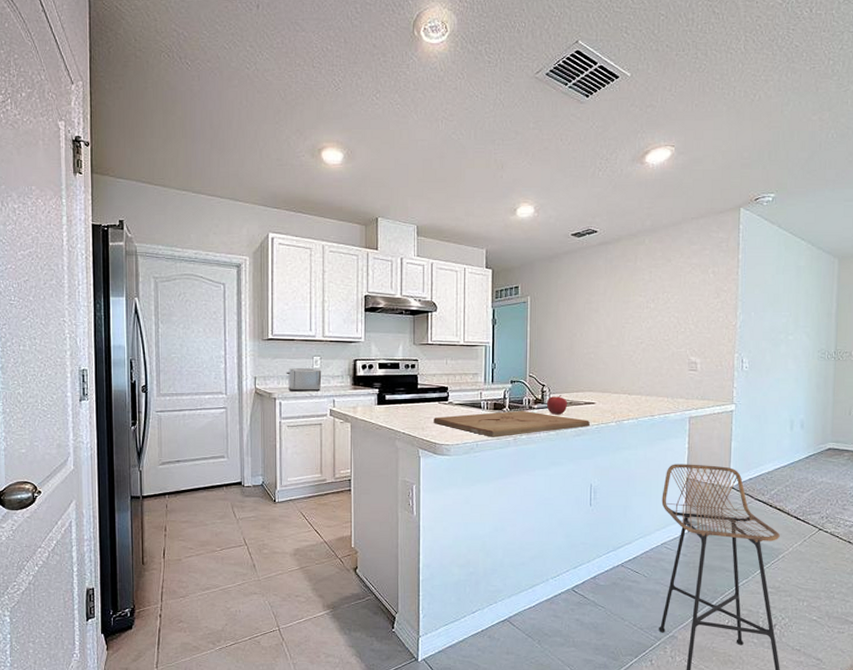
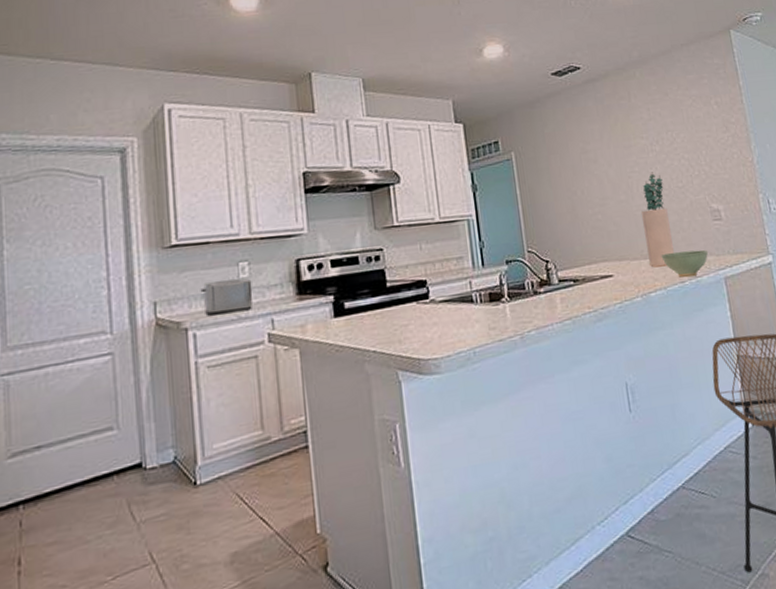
cutting board: present [434,410,590,437] -> none [413,297,611,340]
fruit: present [546,394,568,415] -> none [554,270,581,298]
vase: none [627,325,652,403] -> present [640,172,675,268]
bowl: none [638,392,680,412] -> present [661,250,709,278]

